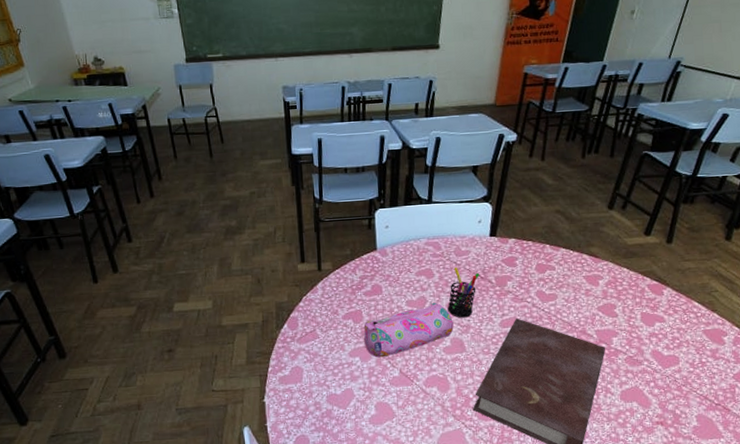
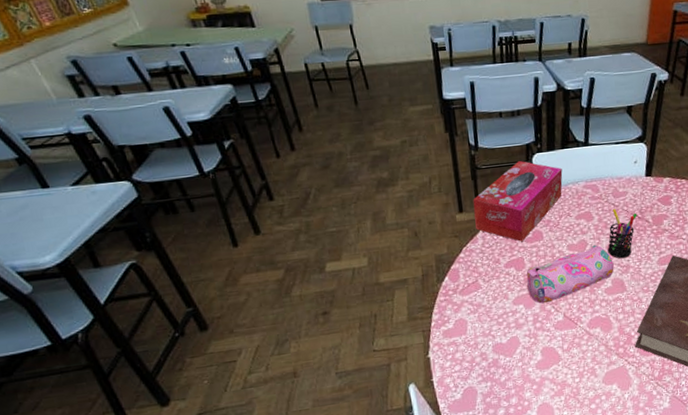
tissue box: none [315,216,405,294] -> present [473,161,563,242]

